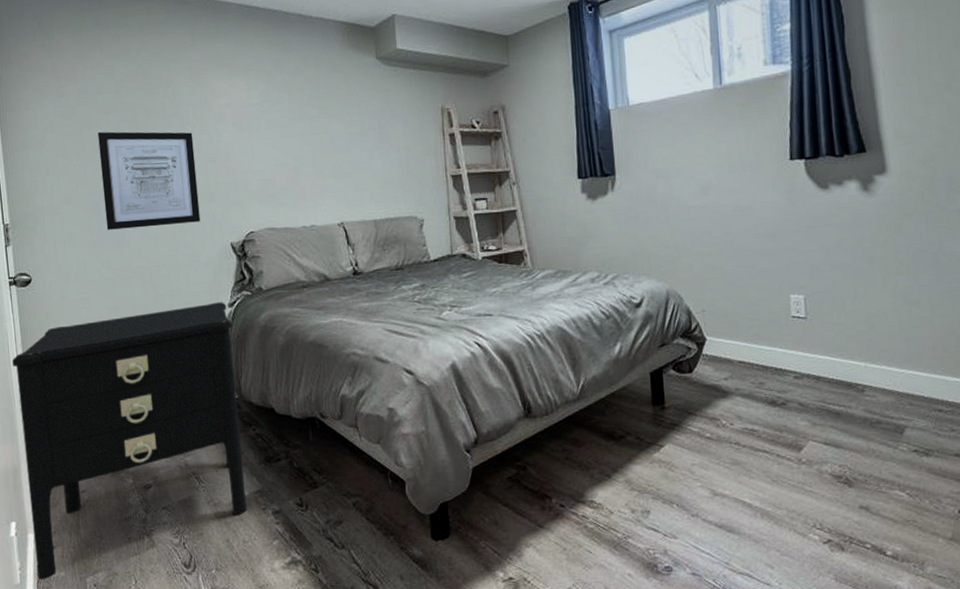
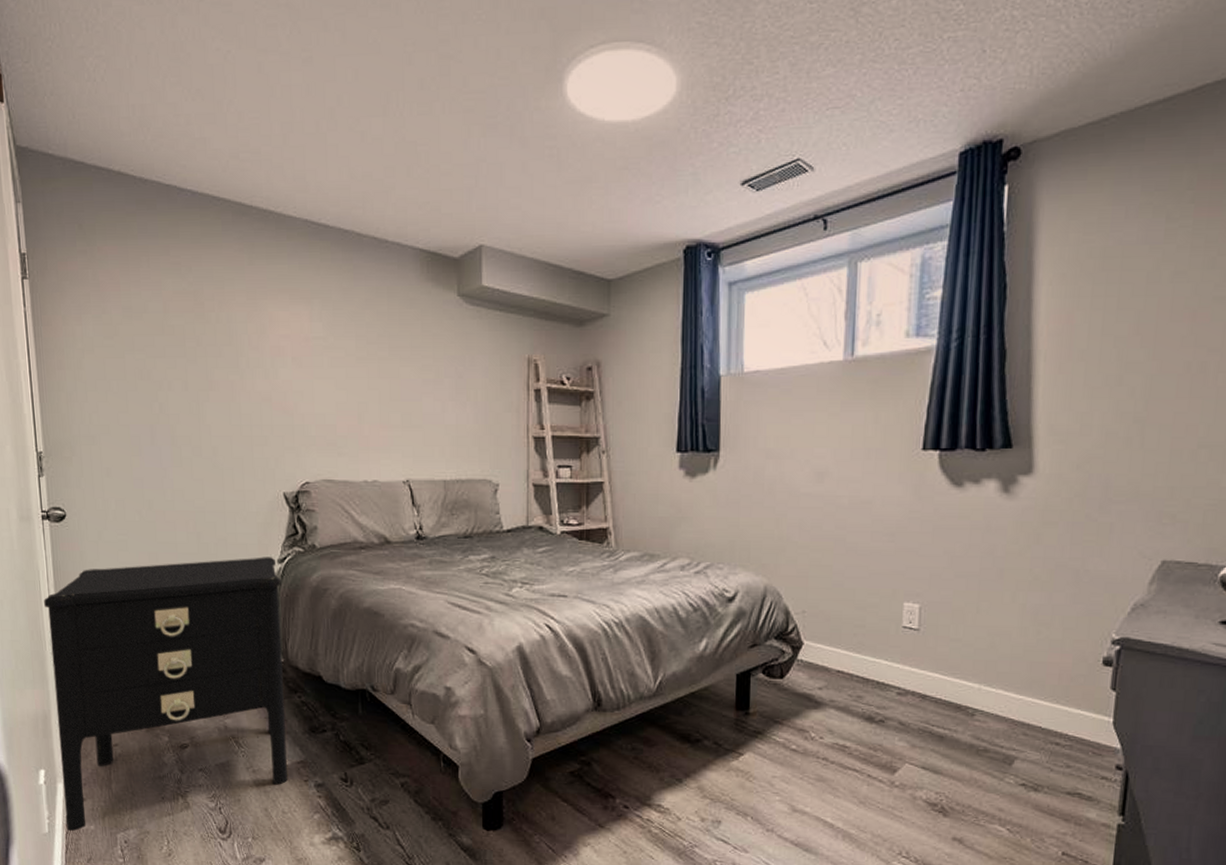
wall art: present [97,131,201,230] -> none [142,357,252,468]

